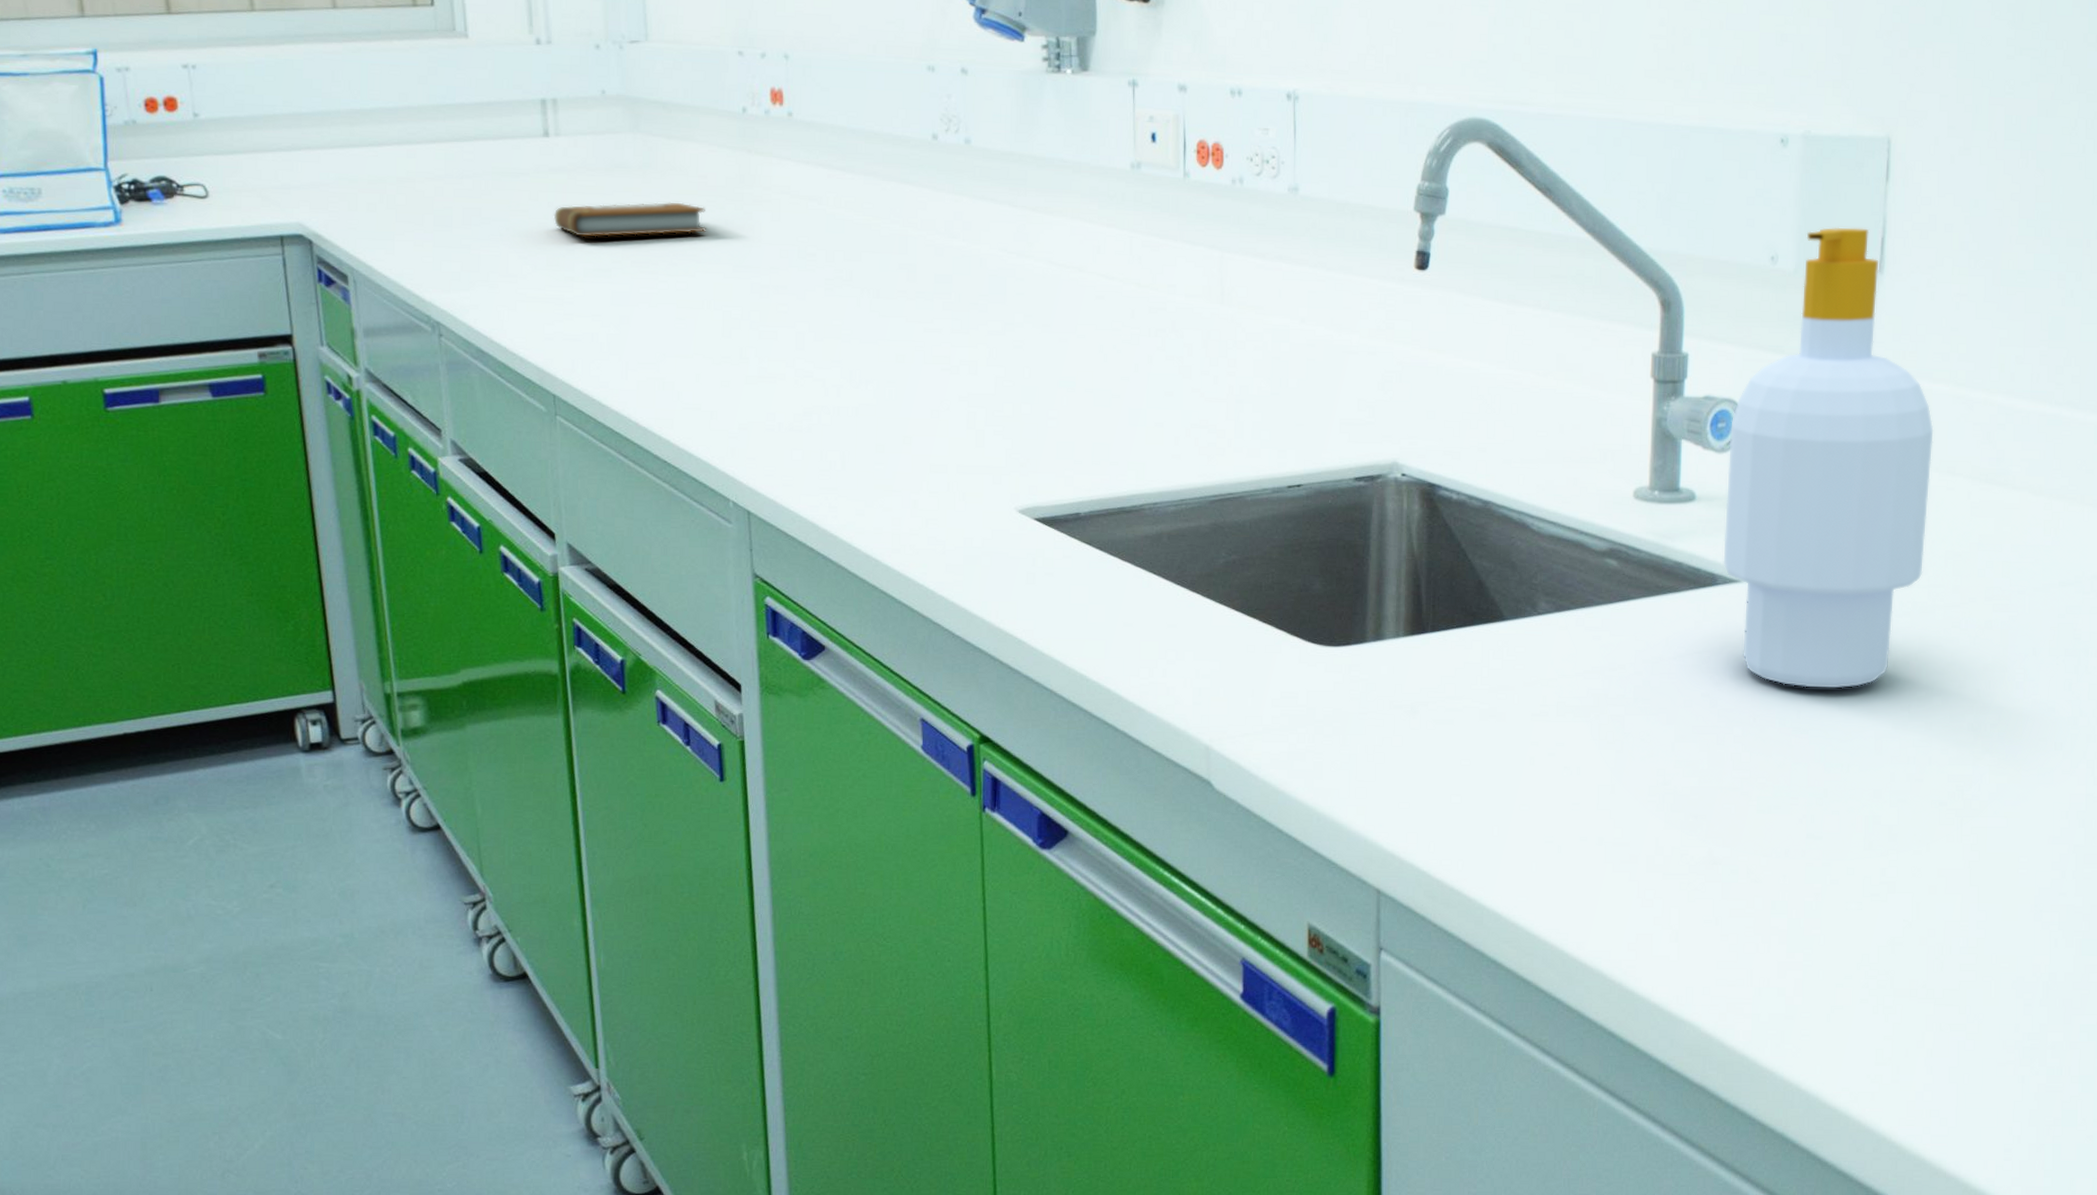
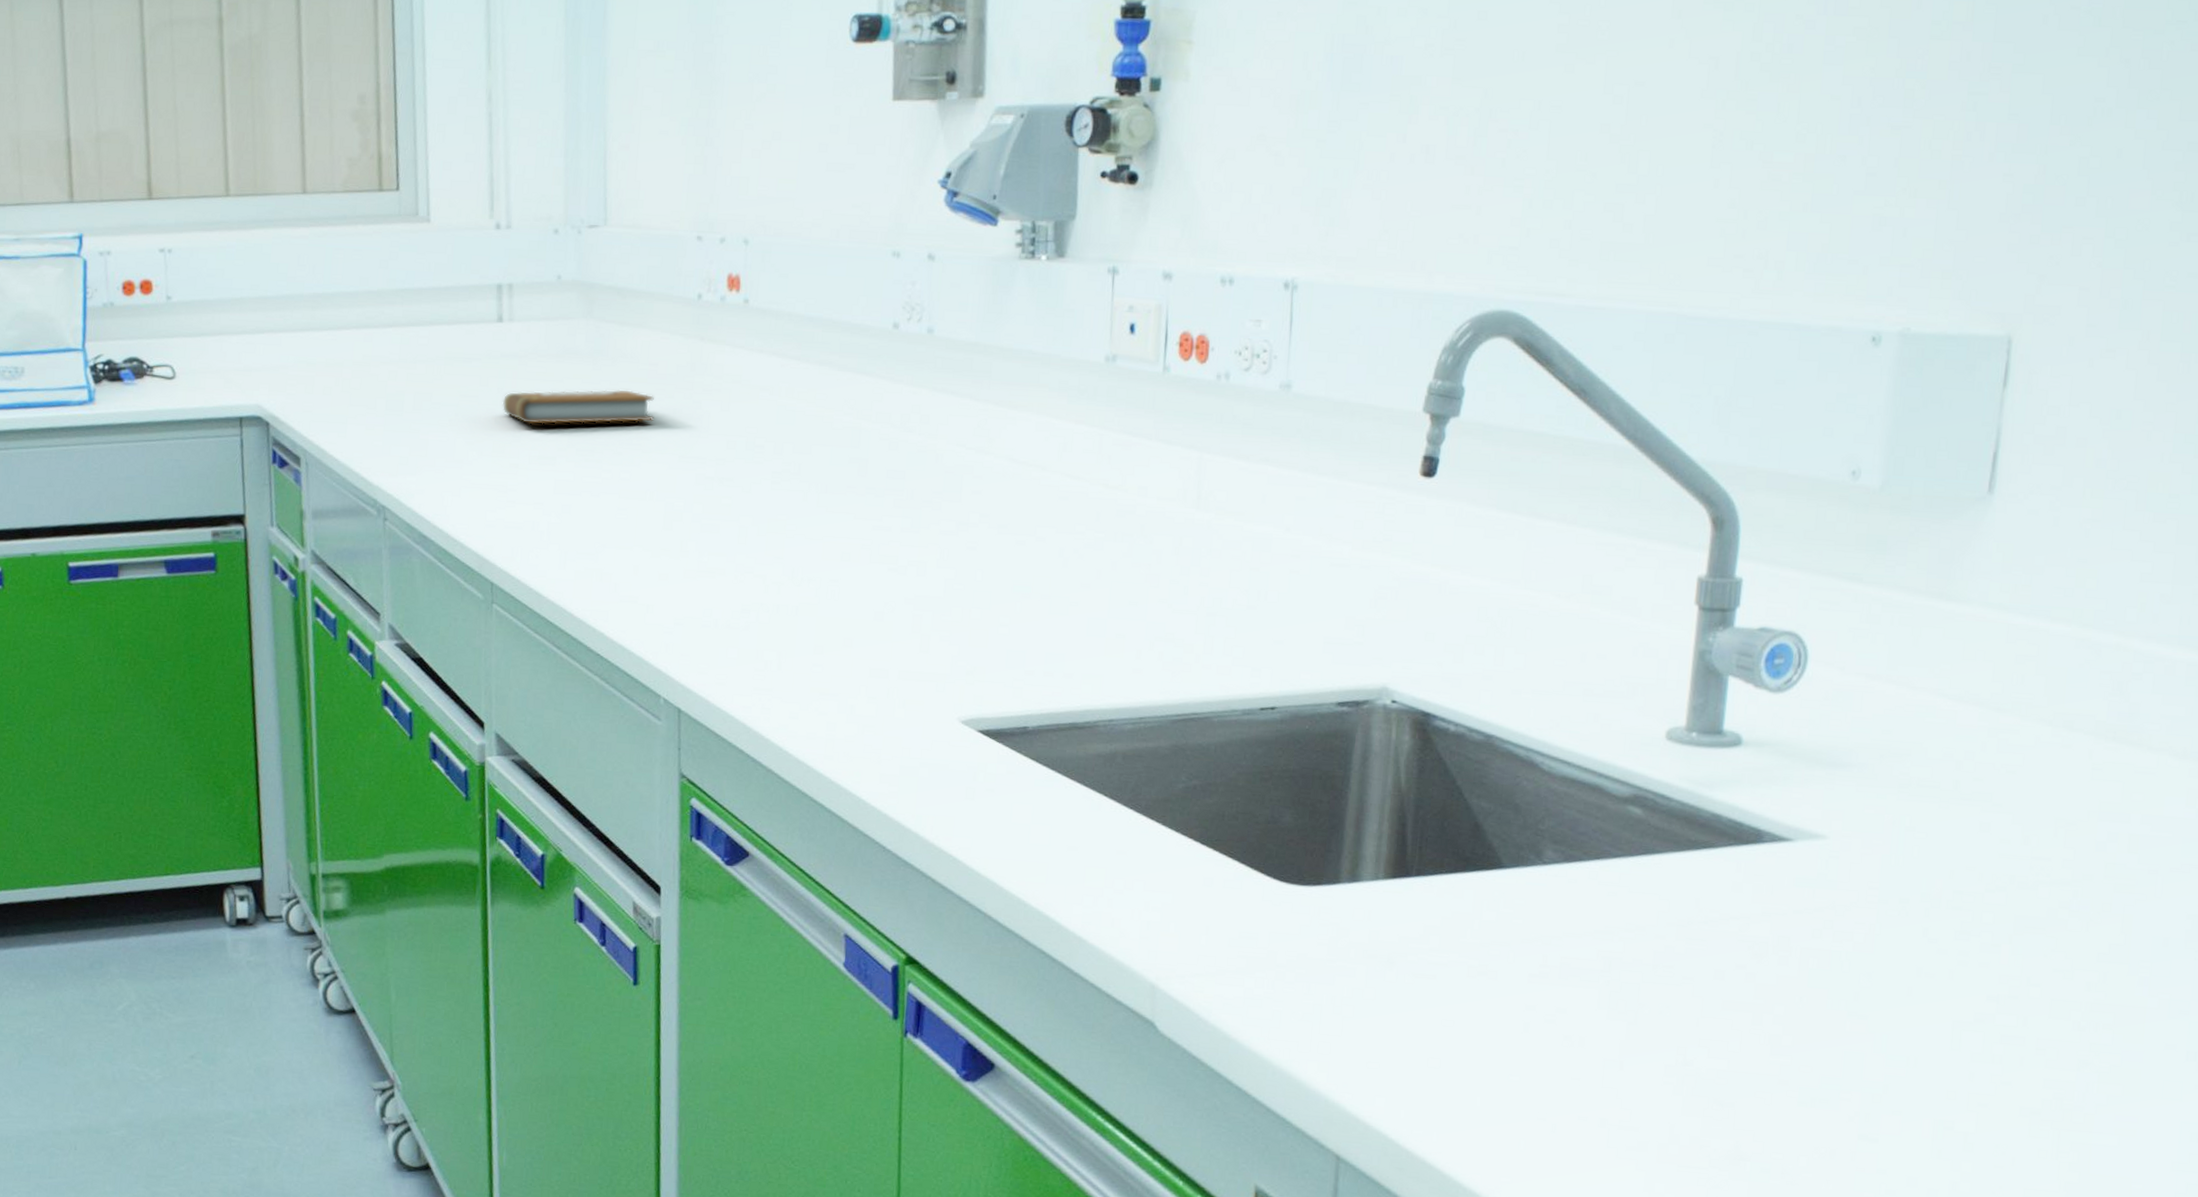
soap bottle: present [1723,227,1934,689] -> none [1772,439,2049,970]

